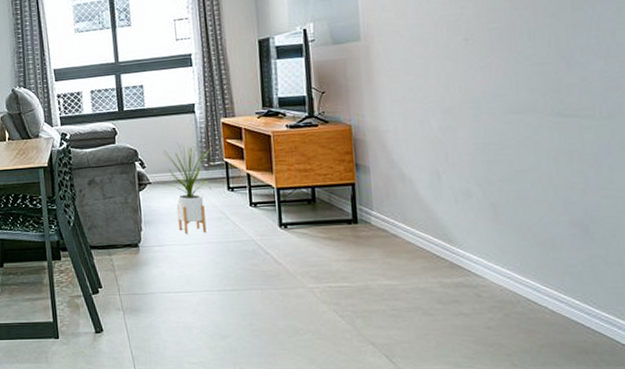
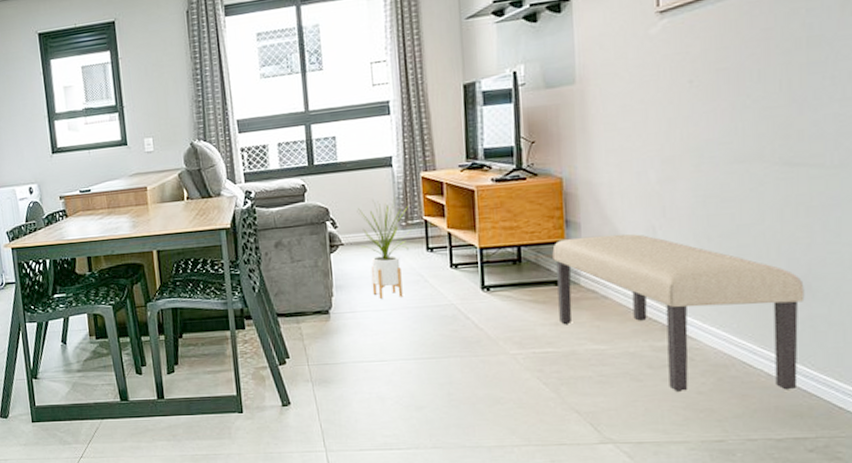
bench: none [344,177,583,327] -> present [552,234,805,393]

